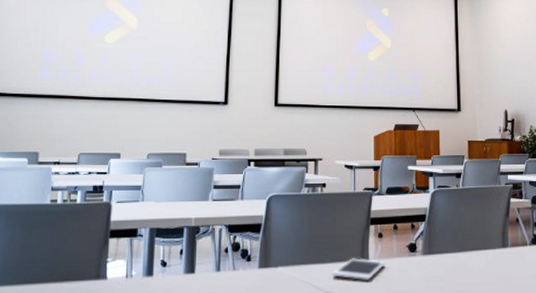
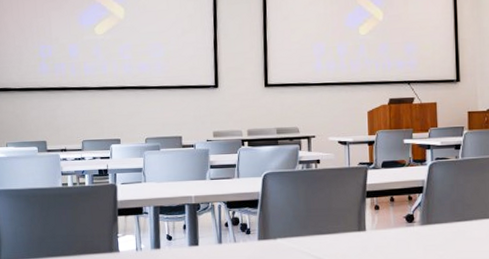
cell phone: present [333,258,386,280] -> none [330,229,383,250]

